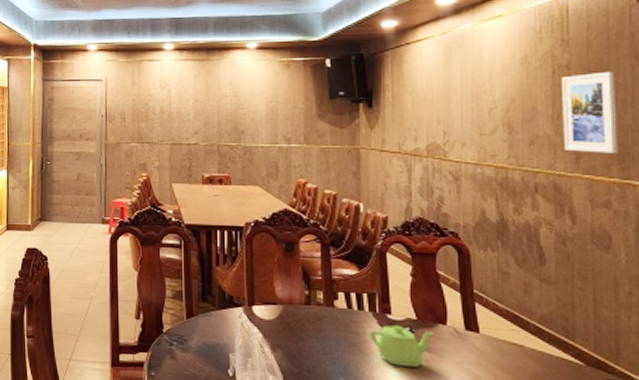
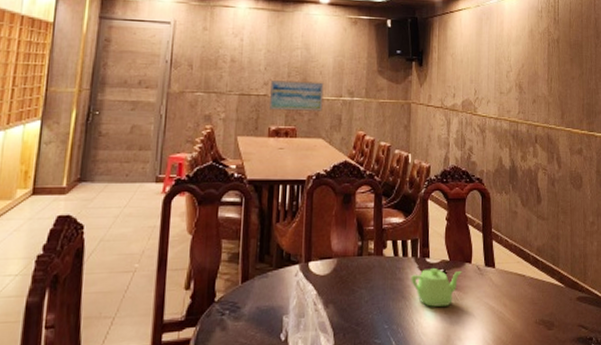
wall art: none [201,129,257,159] -> present [270,80,324,111]
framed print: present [562,71,618,153] -> none [554,46,587,111]

